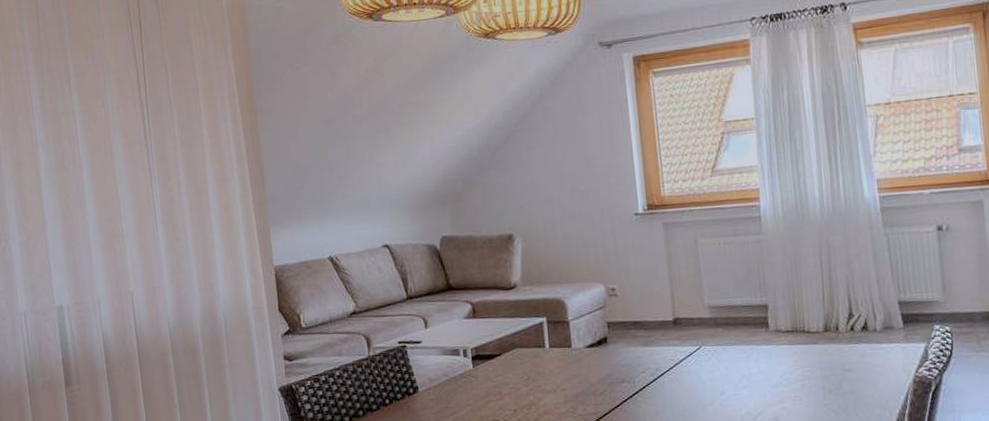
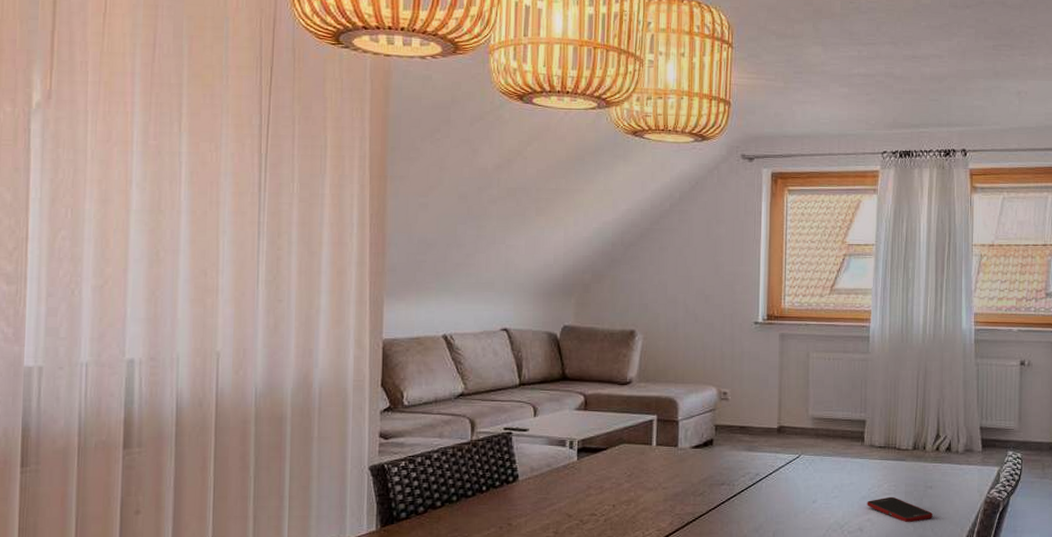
cell phone: none [780,382,856,410] -> present [867,496,933,523]

